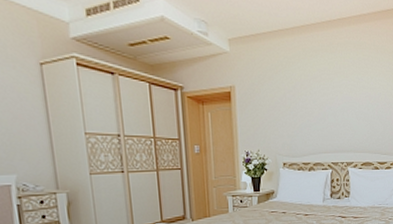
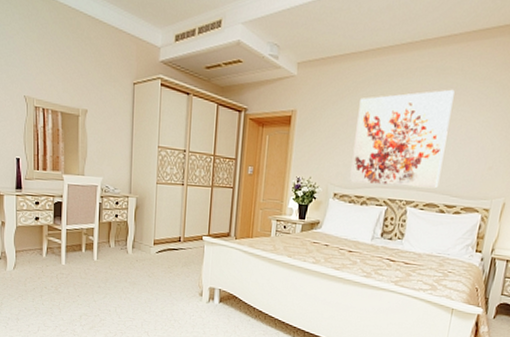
wall art: none [293,62,371,151] -> present [348,89,455,189]

